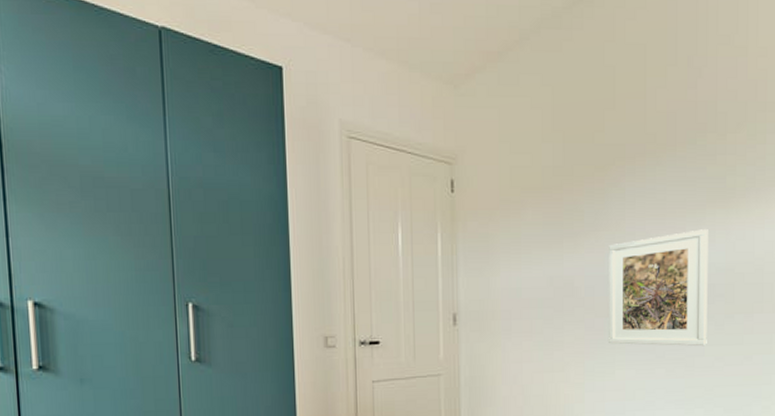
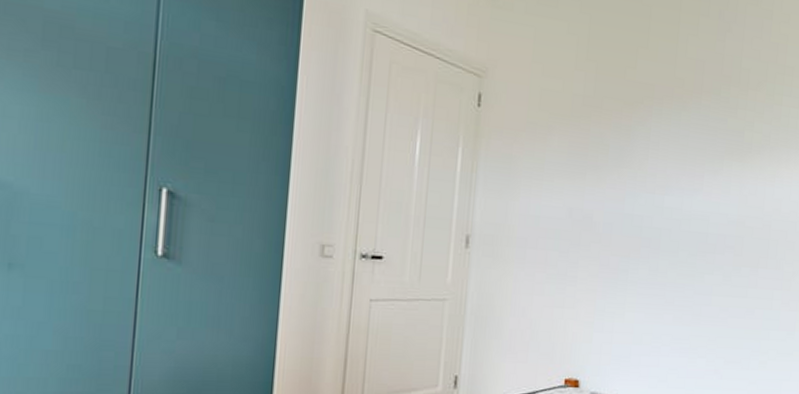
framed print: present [609,229,708,347] -> none [622,179,725,296]

